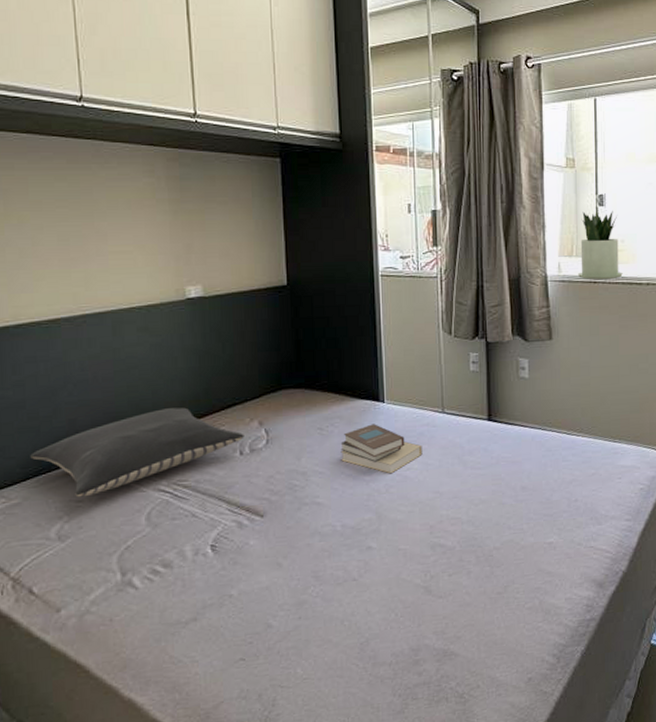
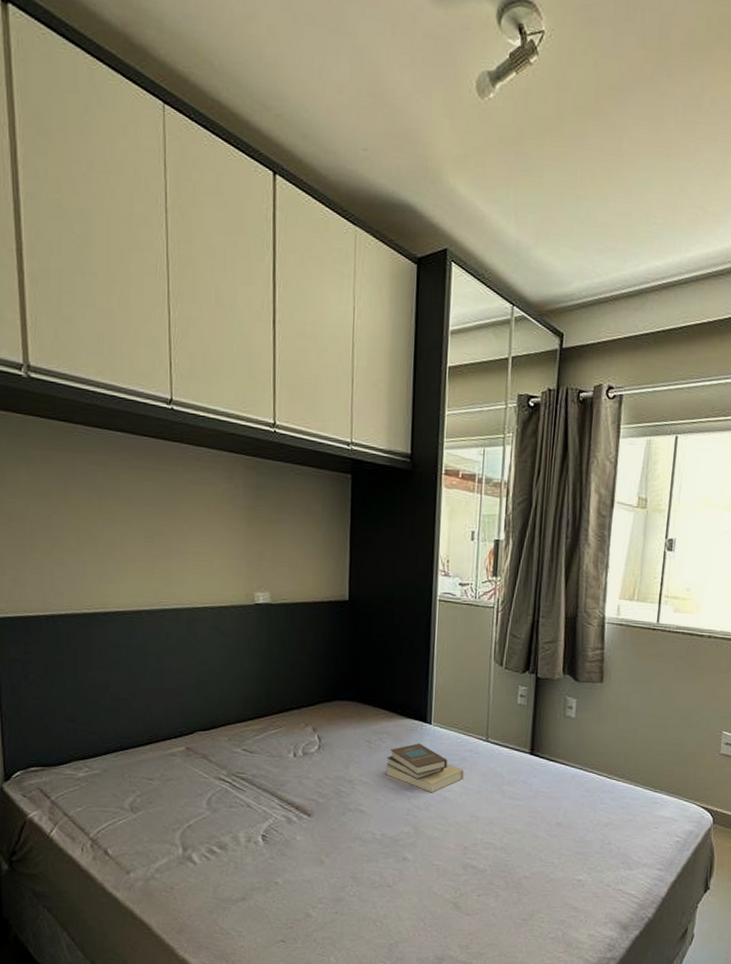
pillow: present [30,407,244,498] -> none [111,705,299,776]
planter: present [577,211,623,280] -> none [636,555,685,628]

